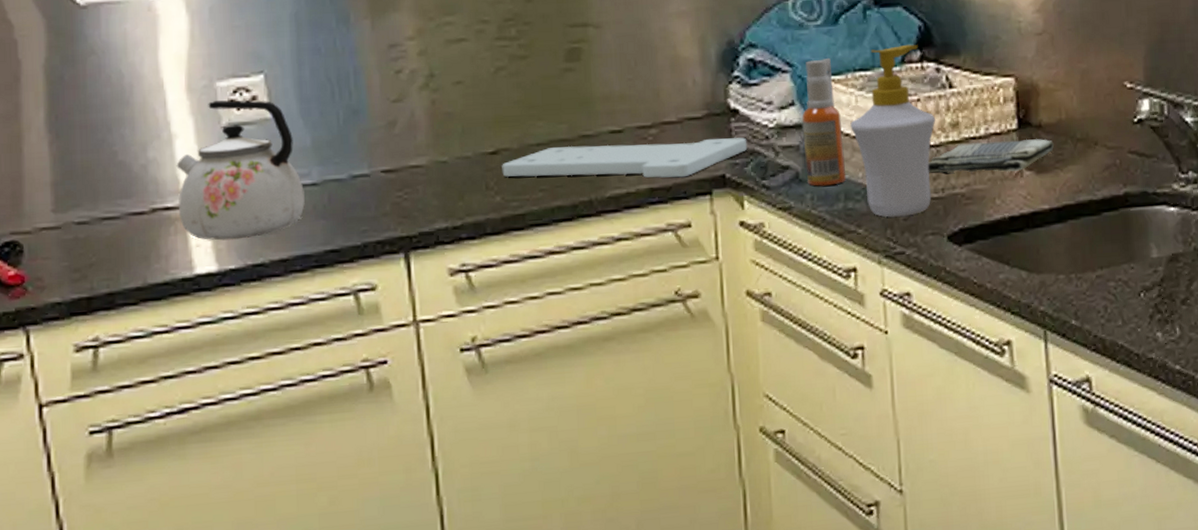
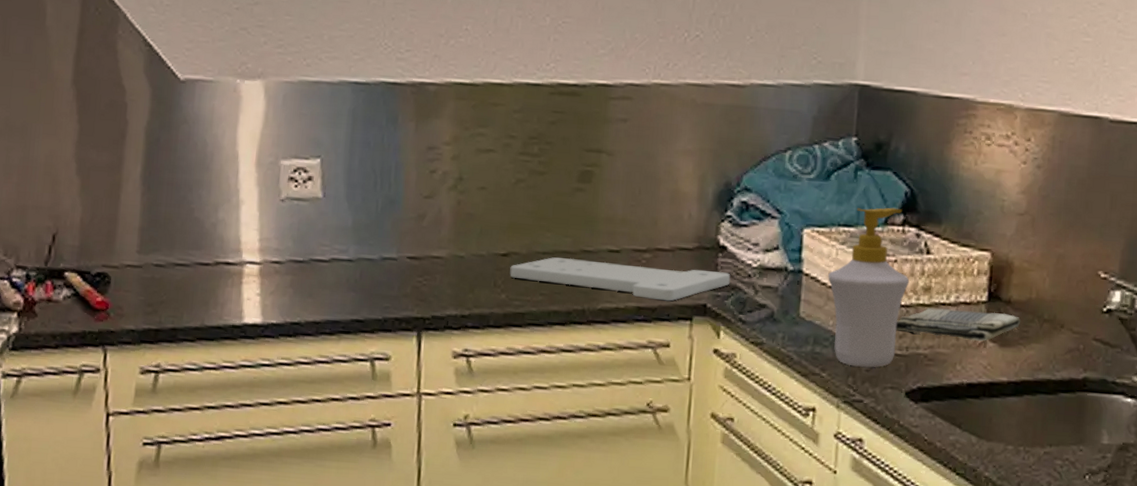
kettle: present [176,99,305,241] -> none [237,176,341,299]
spray bottle: present [802,57,847,186] -> none [780,210,820,329]

